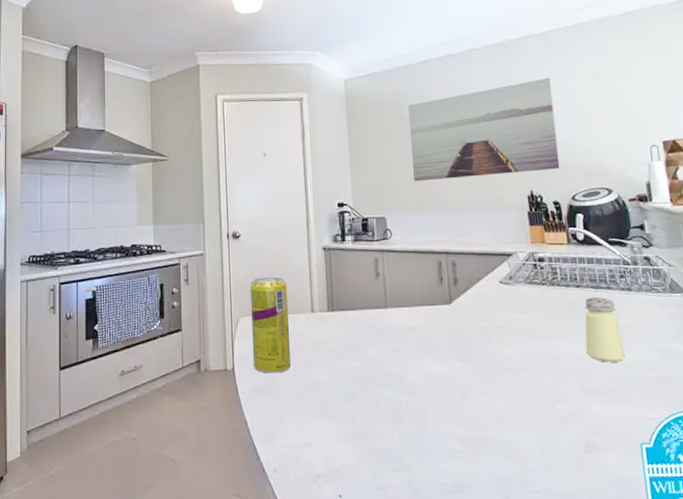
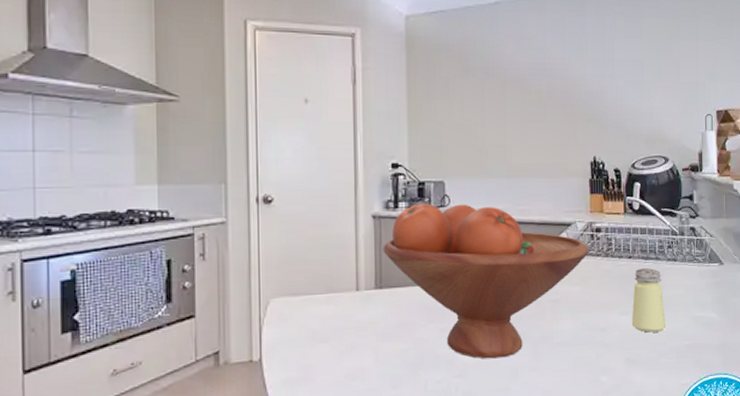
beverage can: present [249,276,292,373] -> none [283,249,331,363]
fruit bowl: none [333,236,533,380] -> present [383,203,589,359]
wall art: present [408,77,560,182] -> none [476,34,623,142]

